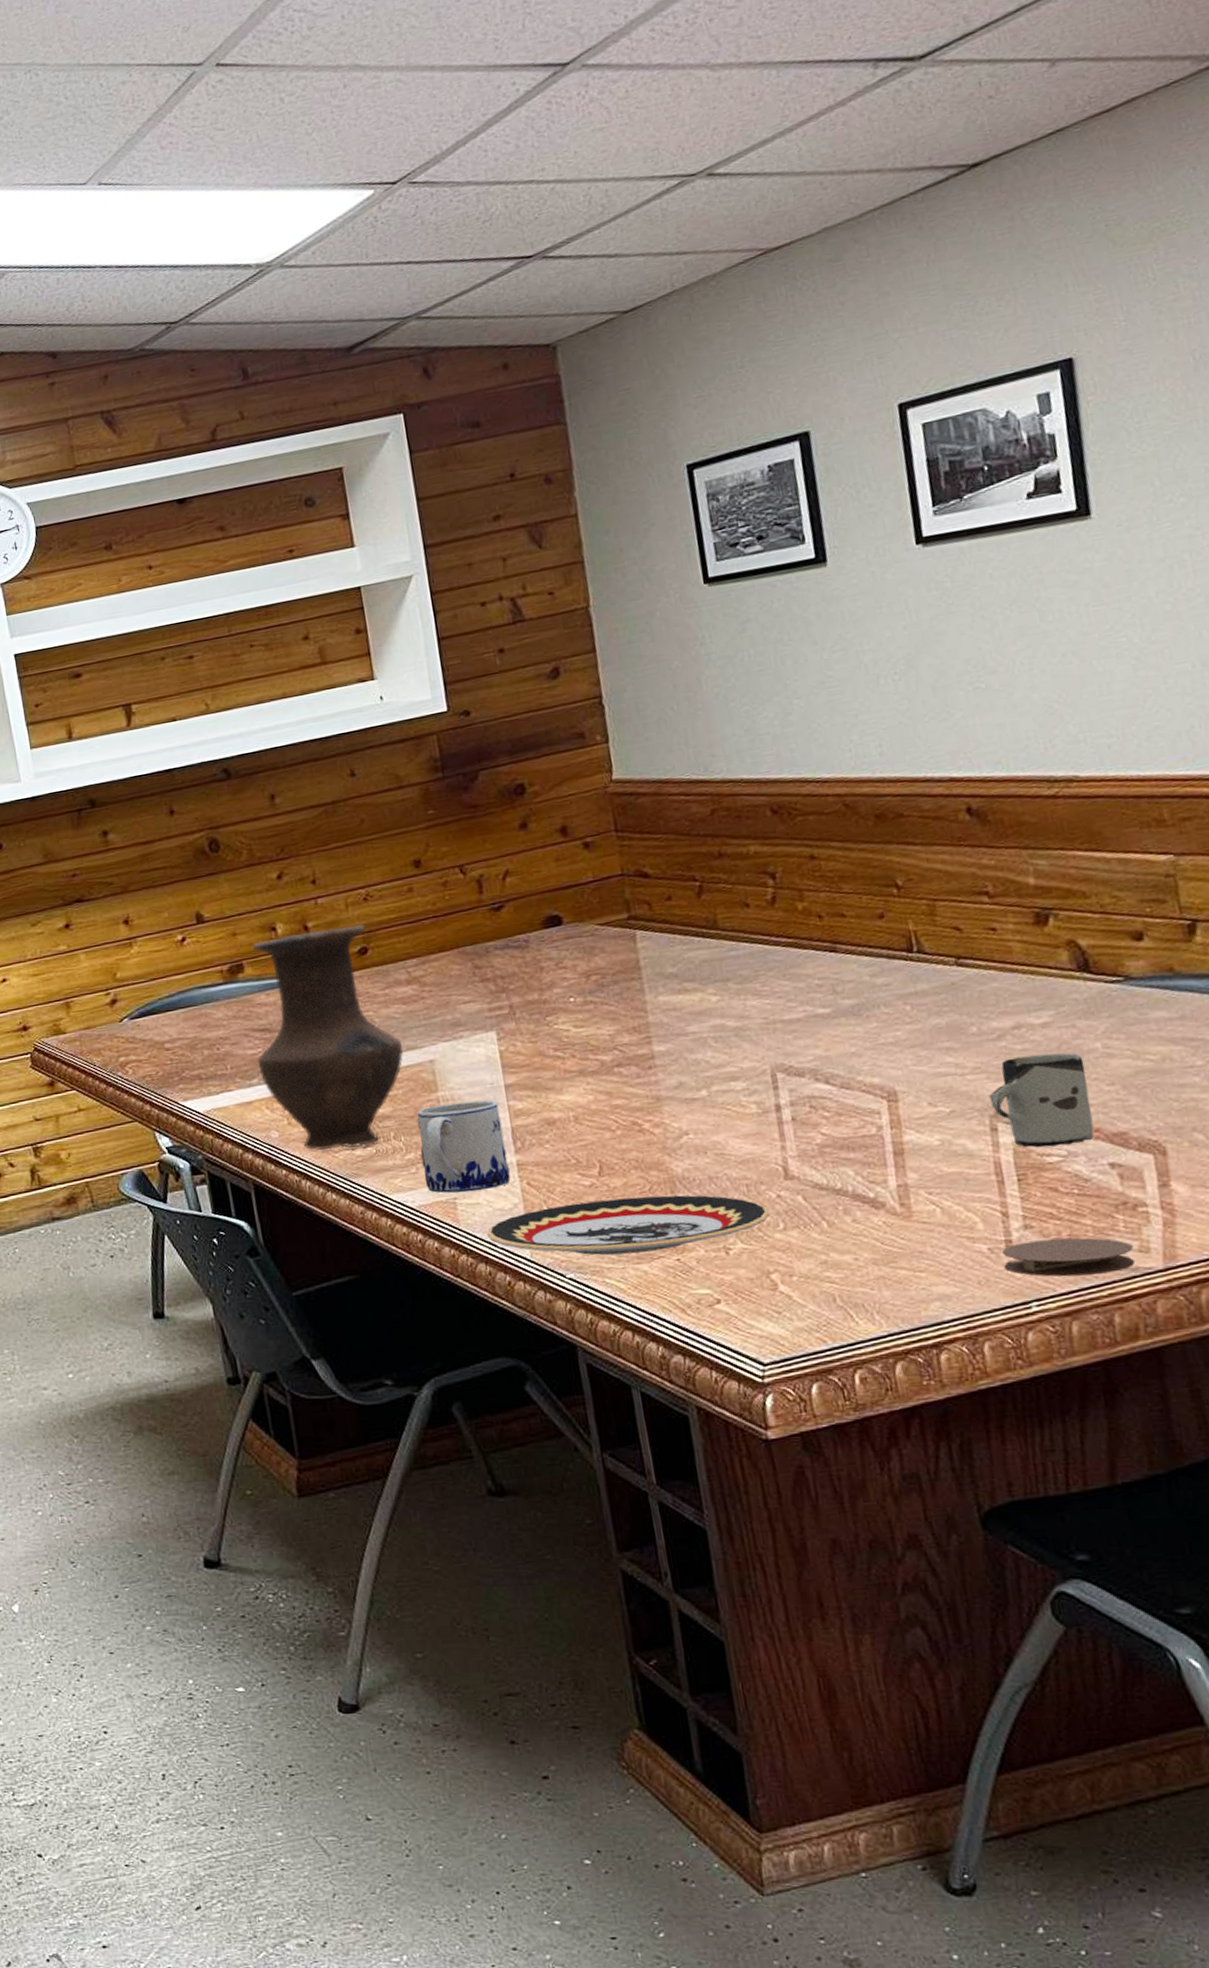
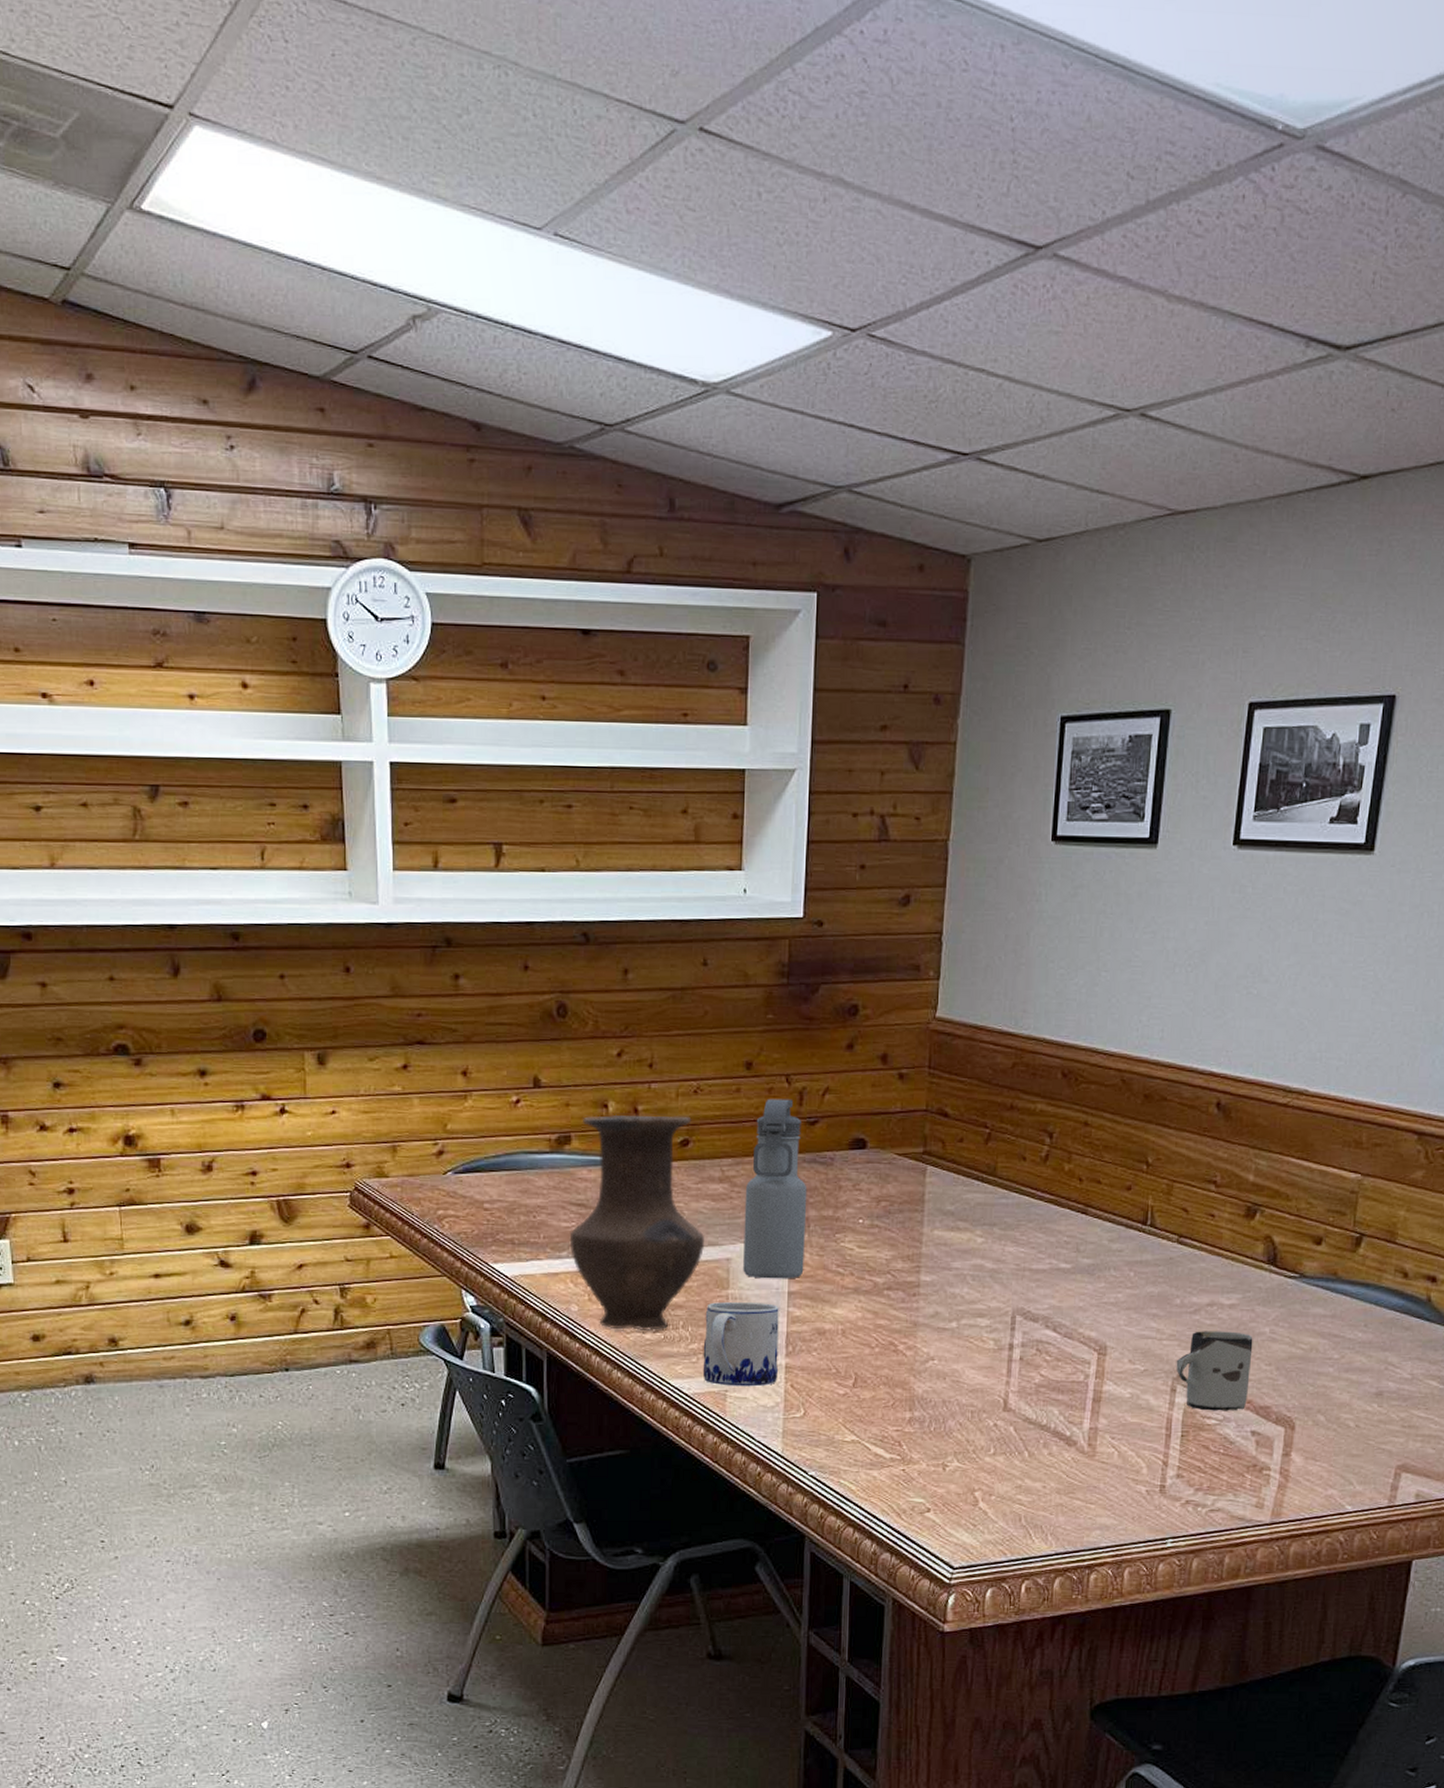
water bottle: none [435,889,518,1076] -> present [743,1098,807,1279]
plate: present [486,1195,771,1256] -> none [747,1409,985,1460]
coaster: present [1001,1237,1136,1277] -> none [1155,1488,1252,1522]

